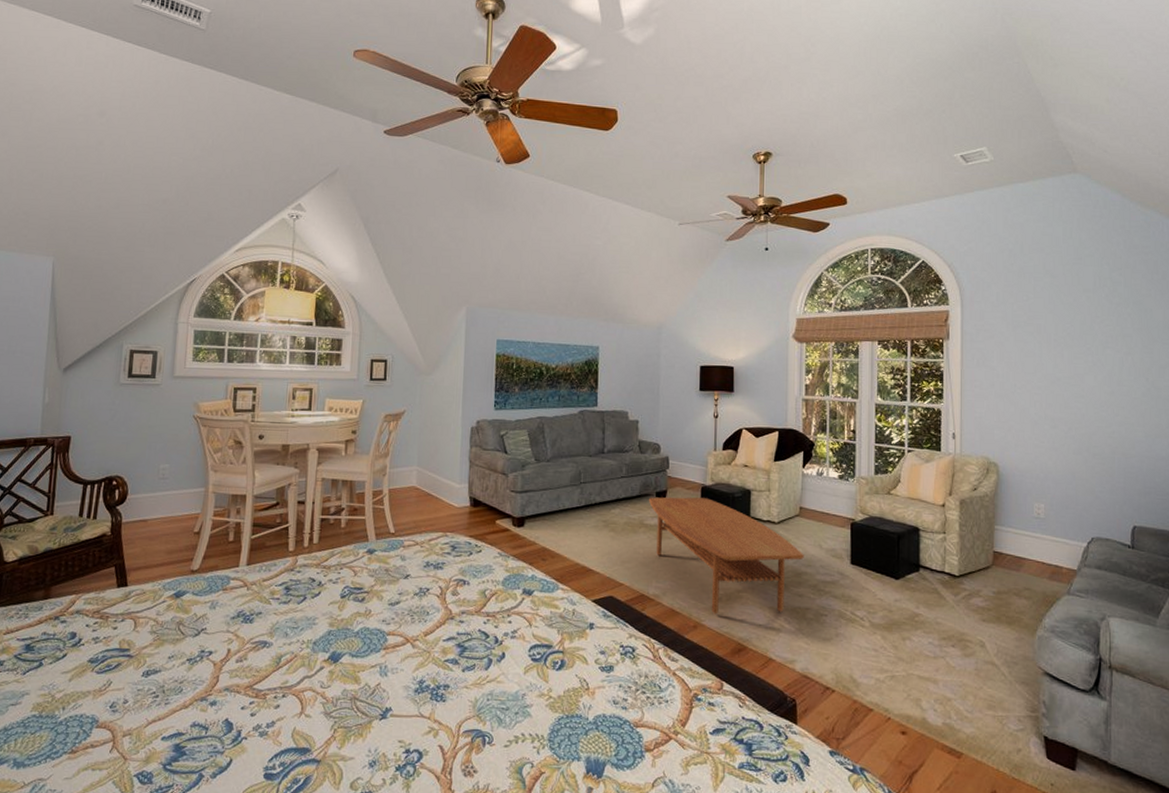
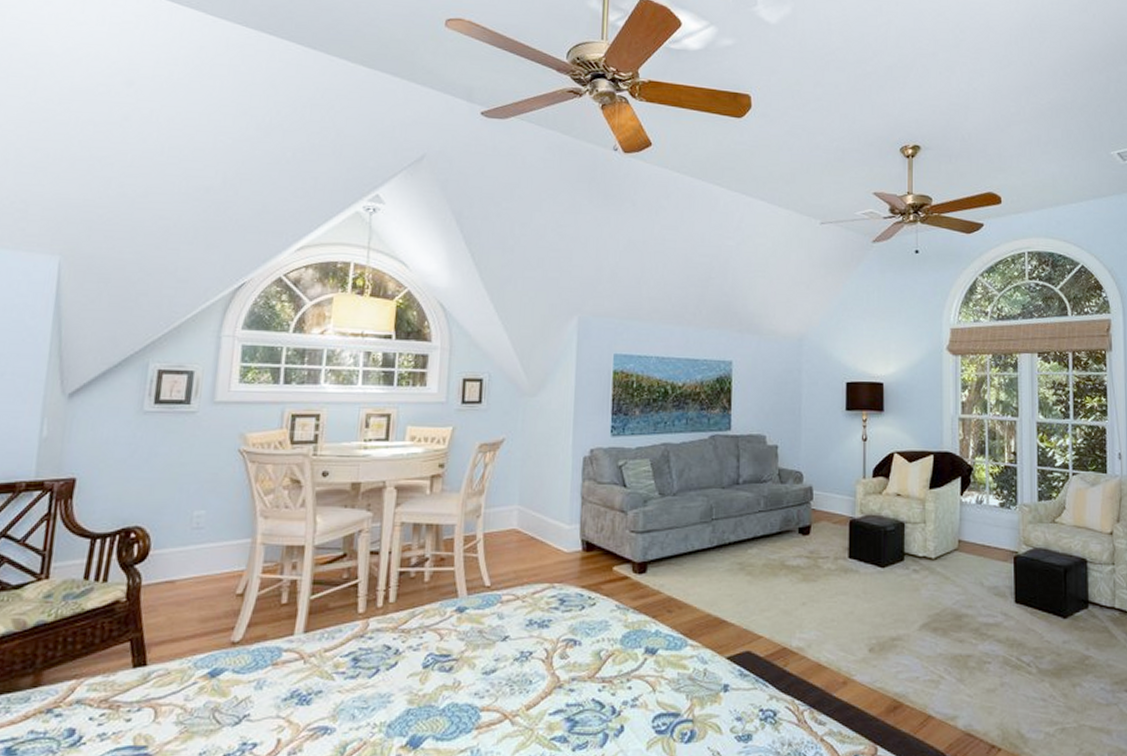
coffee table: present [648,497,804,615] -> none [790,532,964,667]

